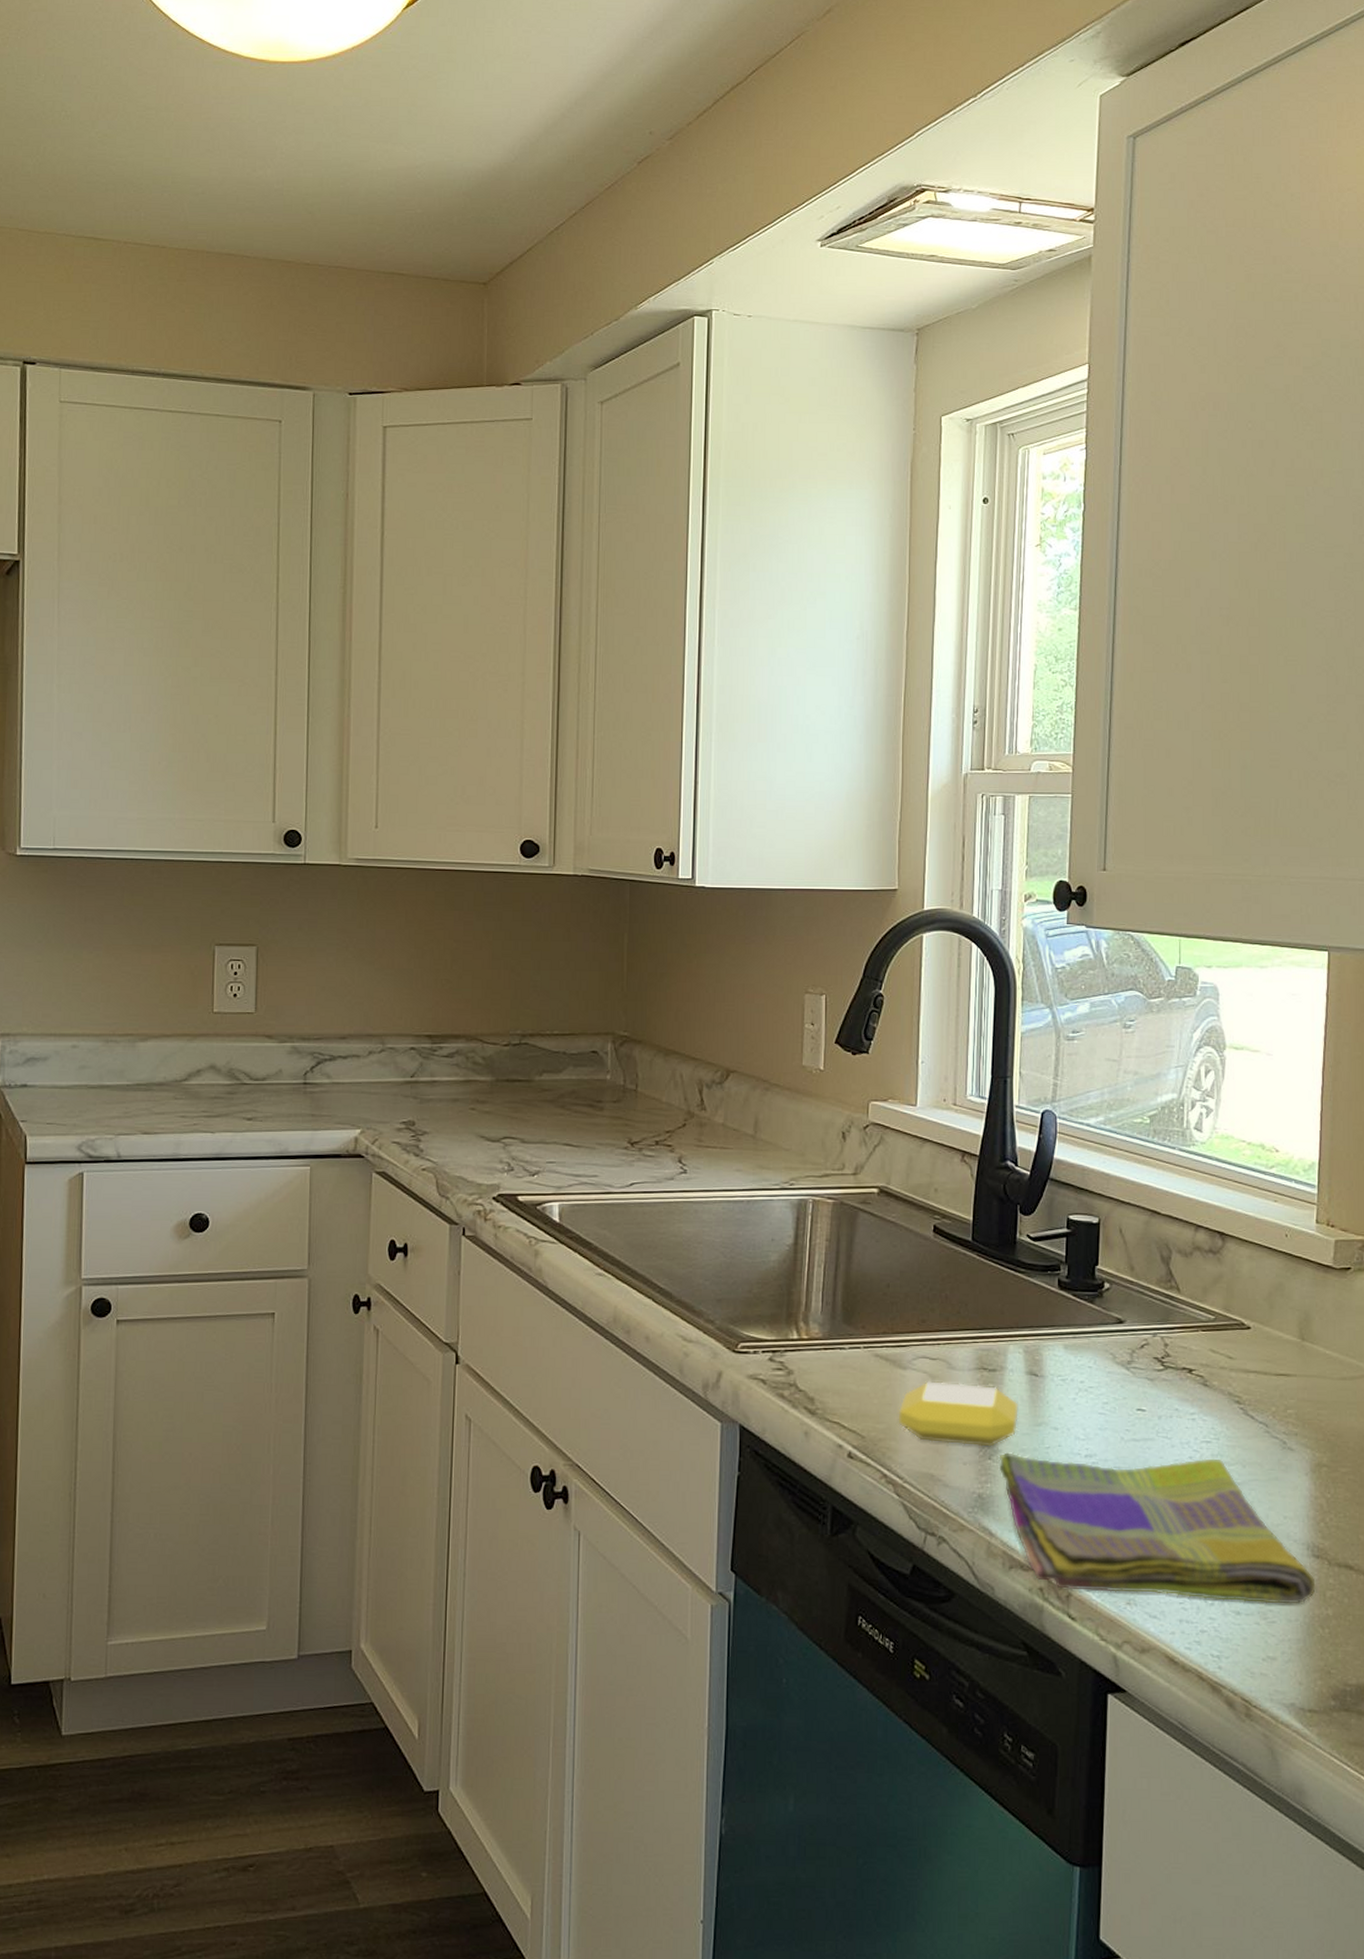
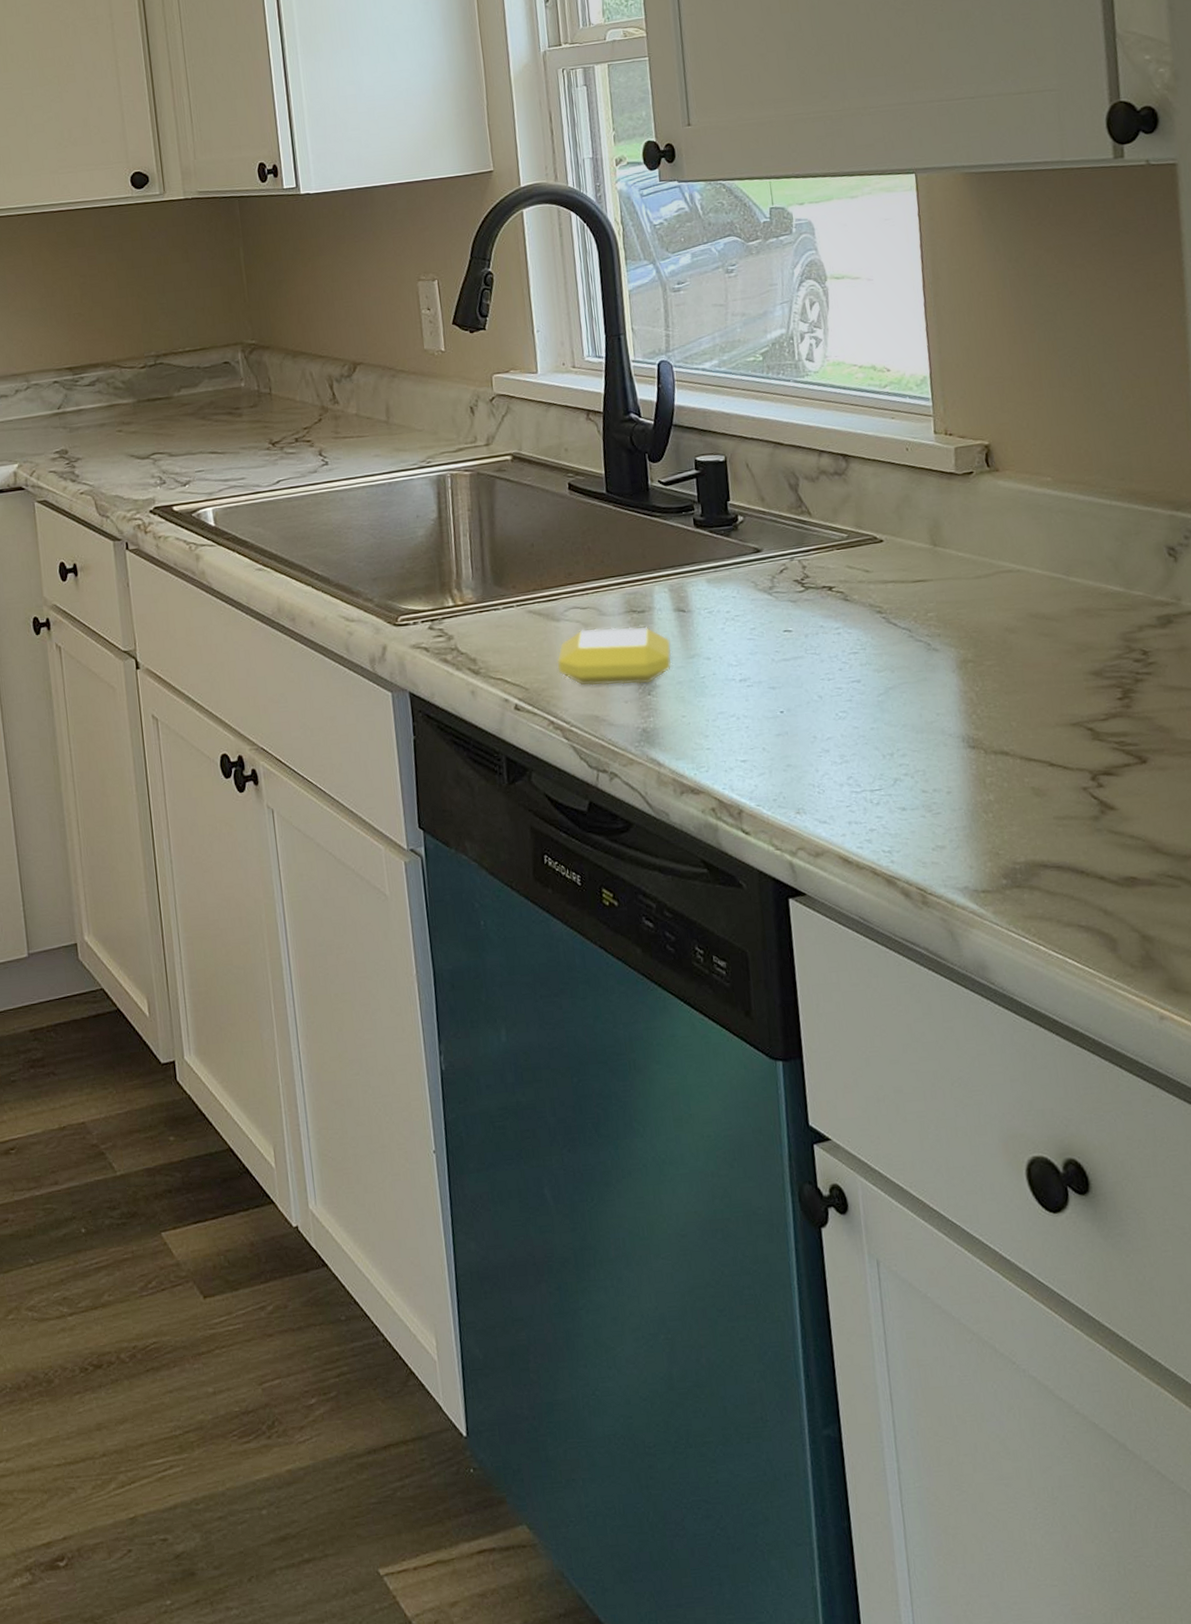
dish towel: present [999,1452,1316,1604] -> none [657,667,975,807]

